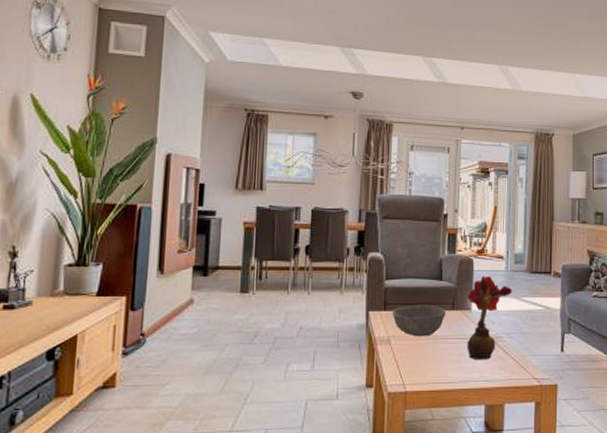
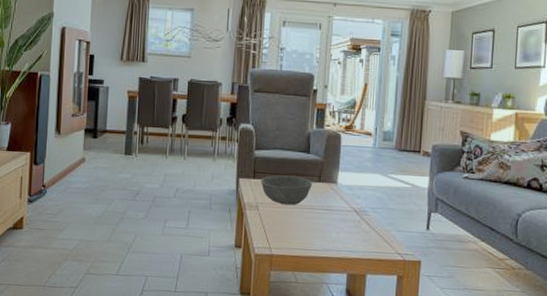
flower: present [467,275,513,360] -> none [331,151,380,232]

